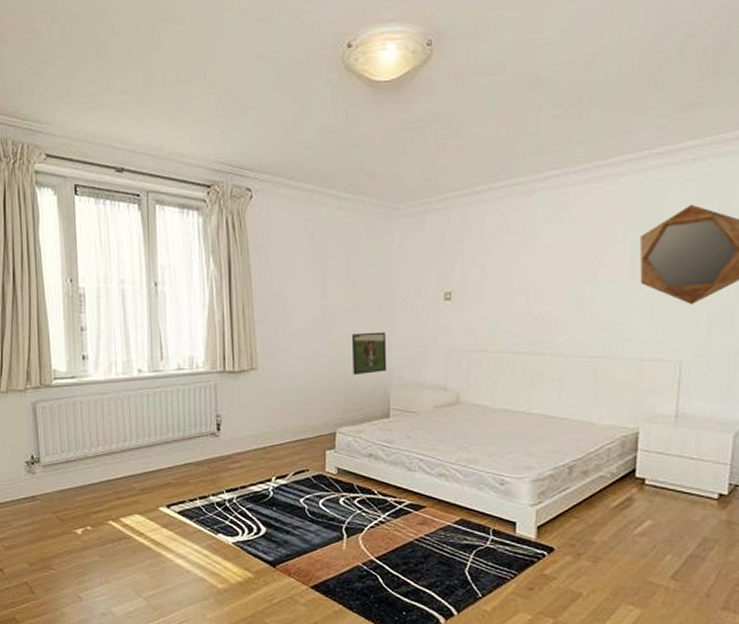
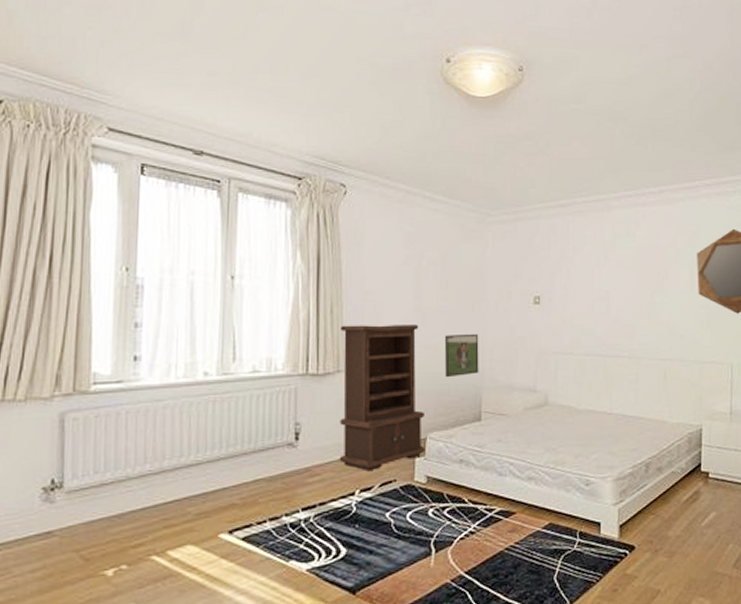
cabinet: none [251,324,335,460] -> present [339,325,426,470]

